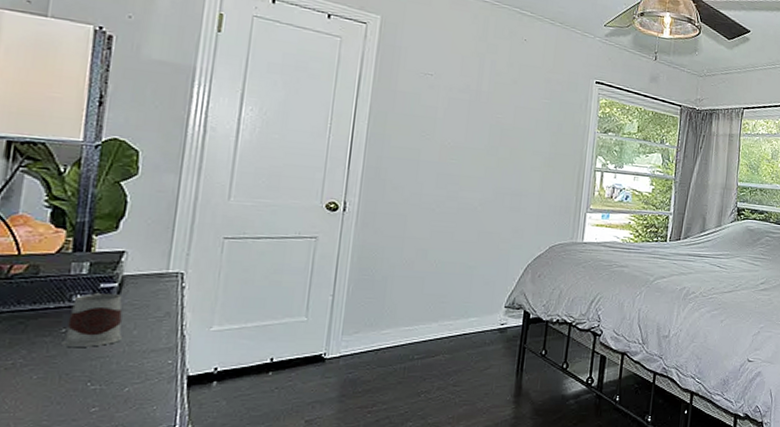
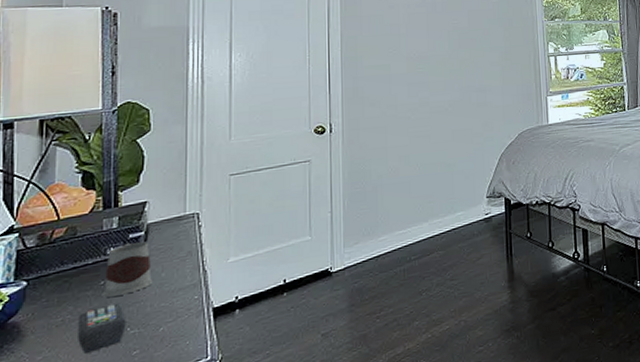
remote control: none [29,354,88,402] -> present [78,303,126,354]

